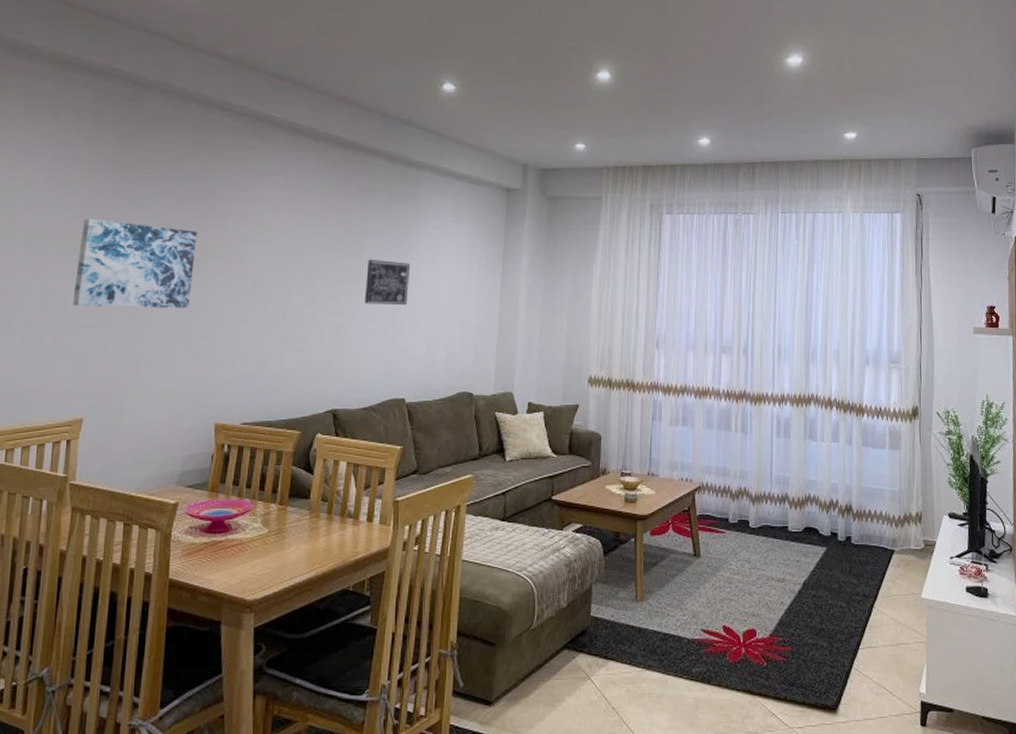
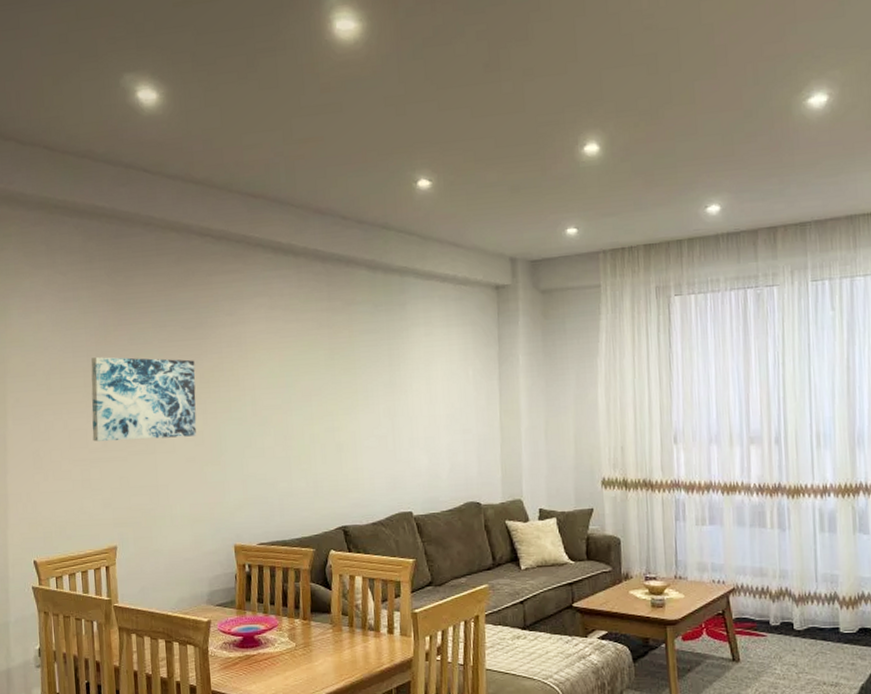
wall art: present [365,259,411,306] -> none [360,373,405,420]

